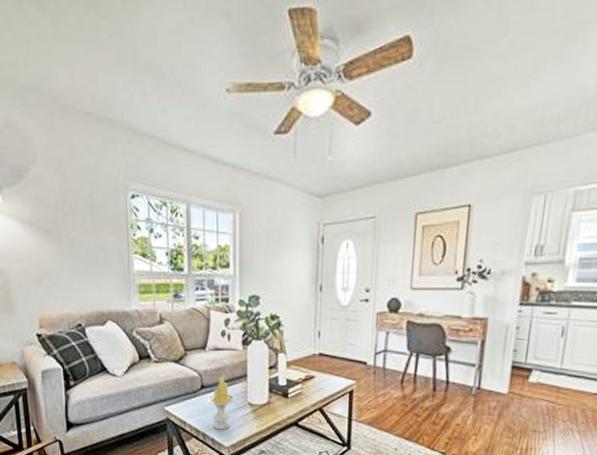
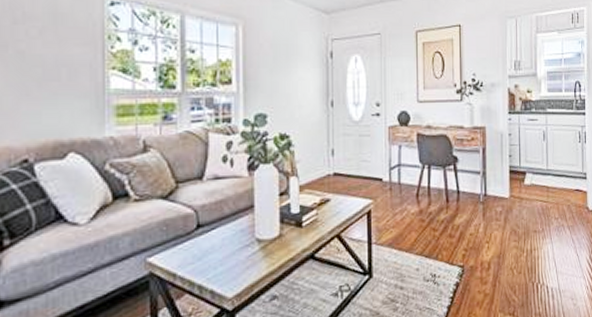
candle: present [207,376,235,430] -> none [205,209,240,278]

